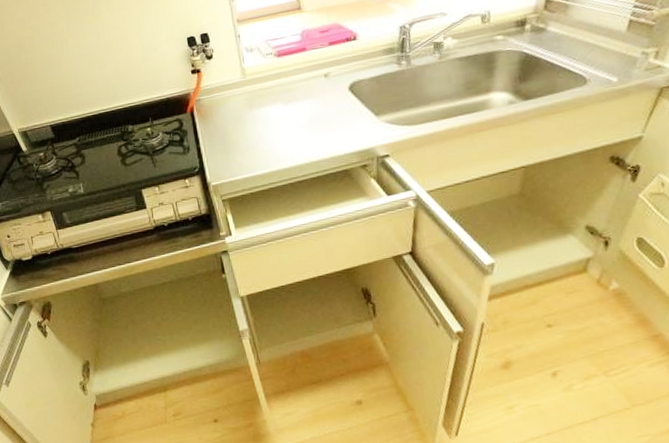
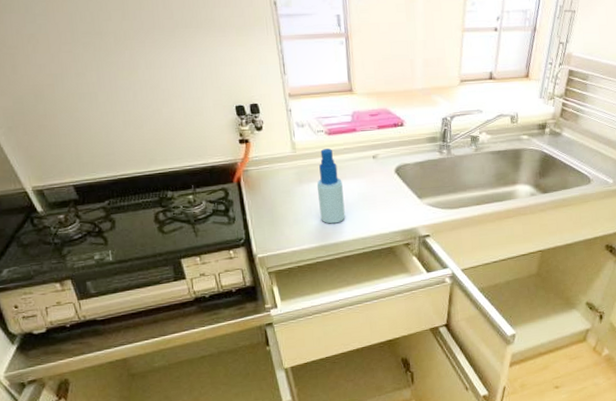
spray bottle: none [268,71,298,149] -> present [317,149,346,224]

